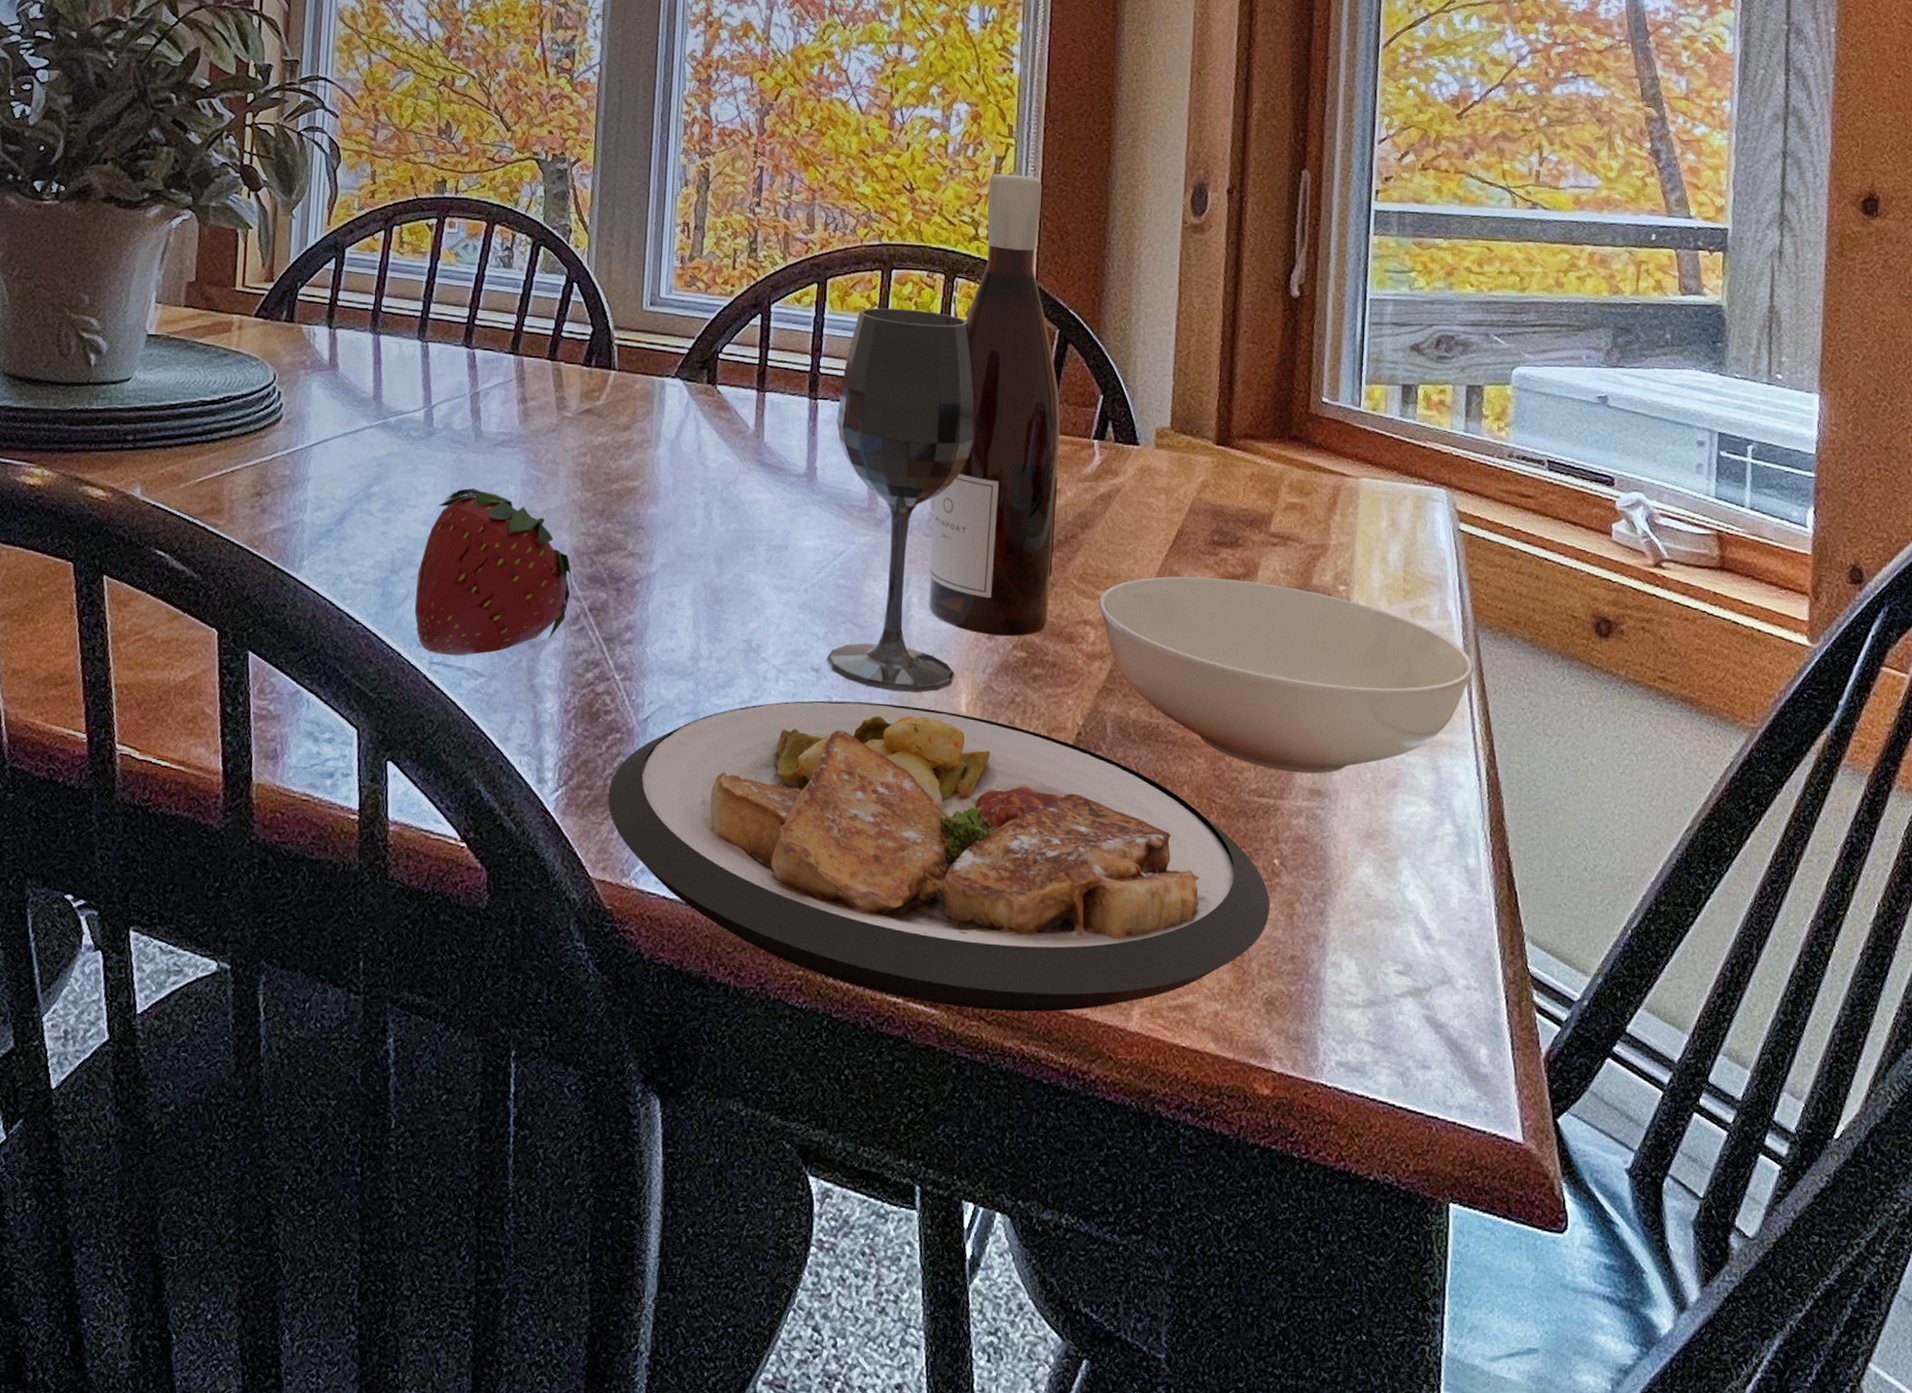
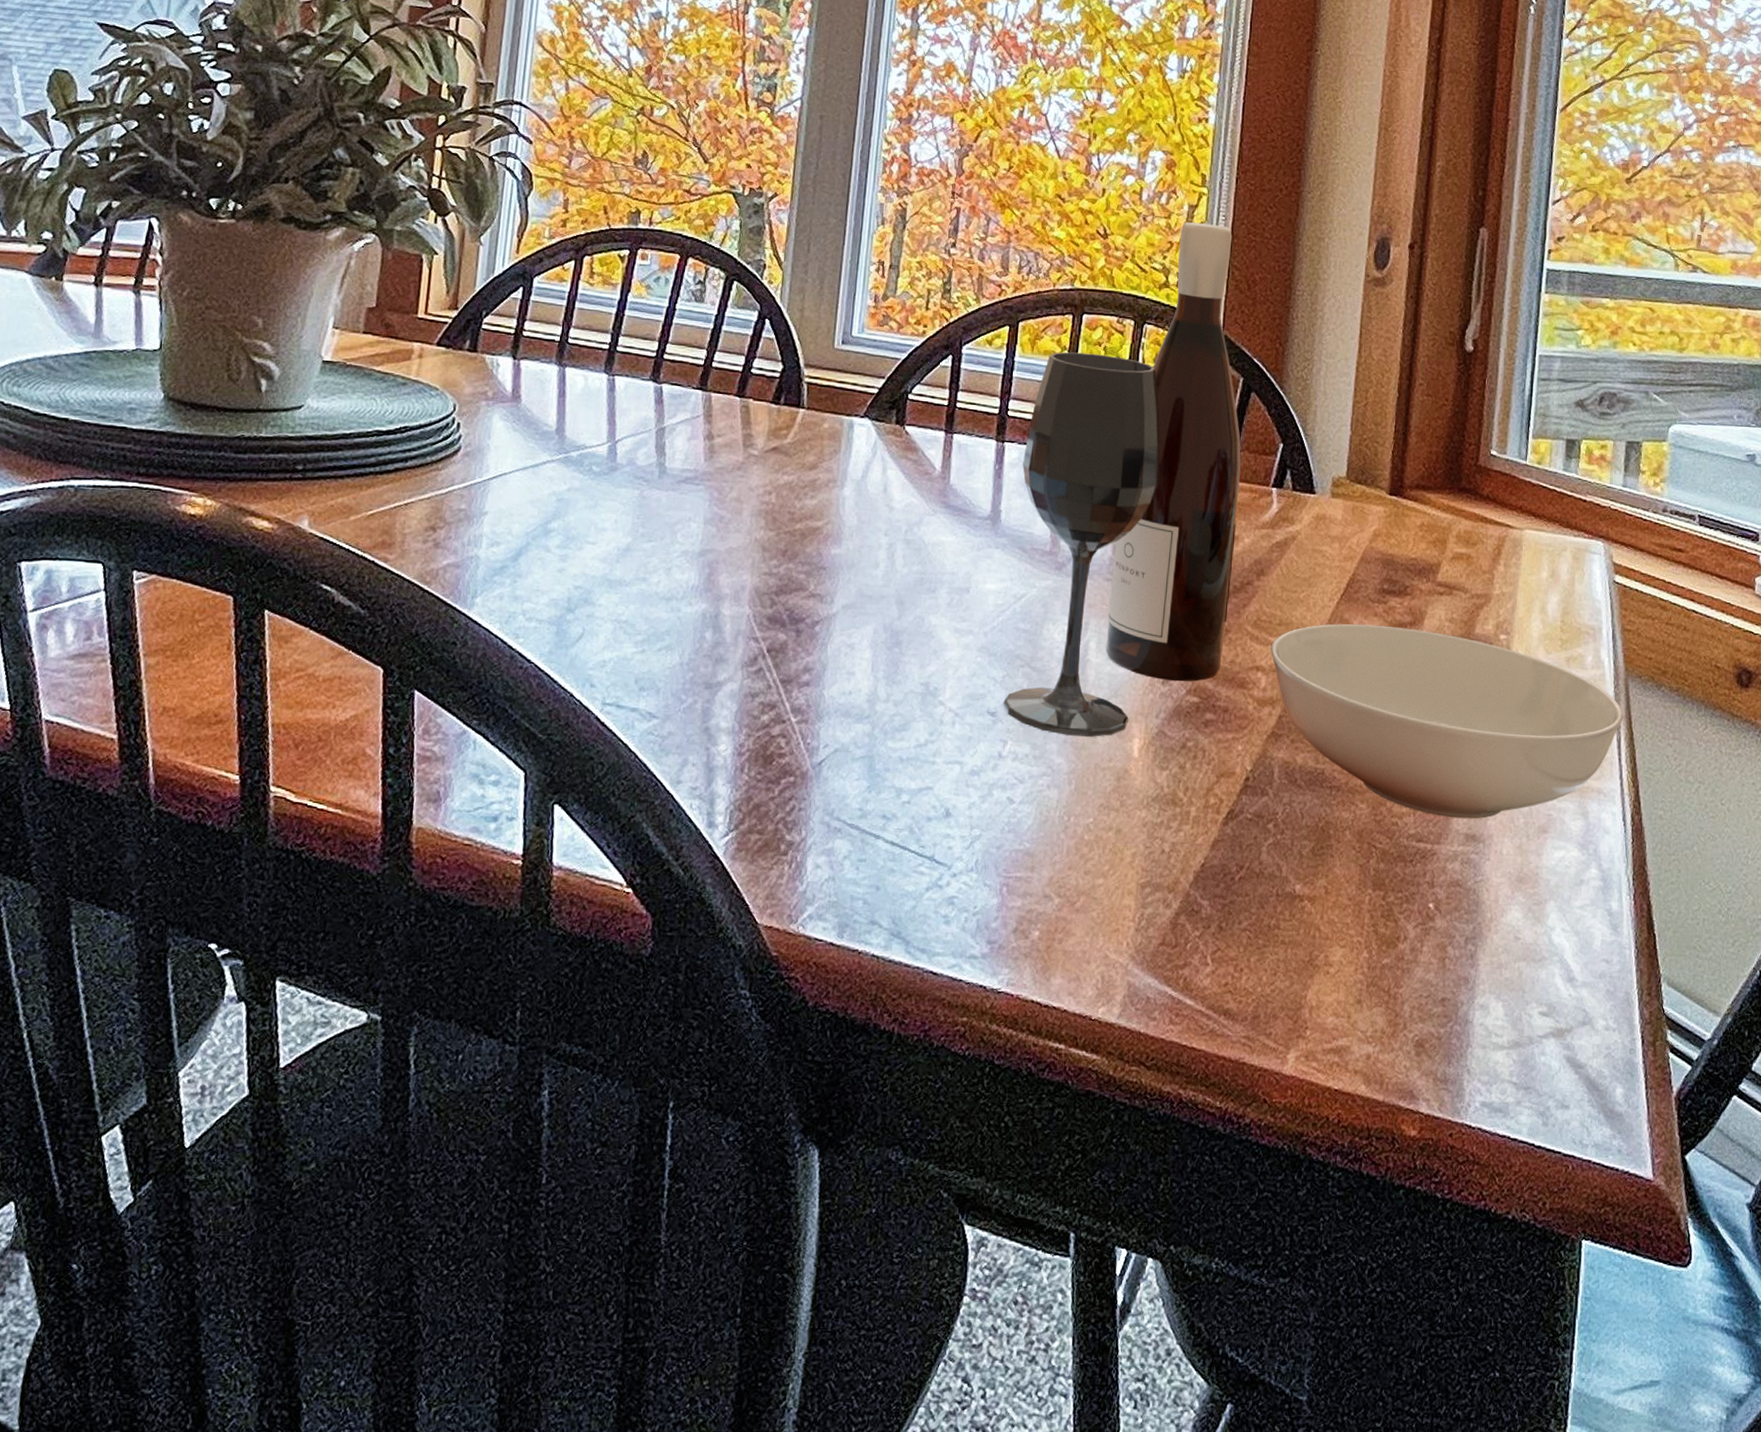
fruit: present [414,488,573,656] -> none [589,526,752,697]
plate: present [608,700,1270,1012] -> none [778,744,1424,1057]

